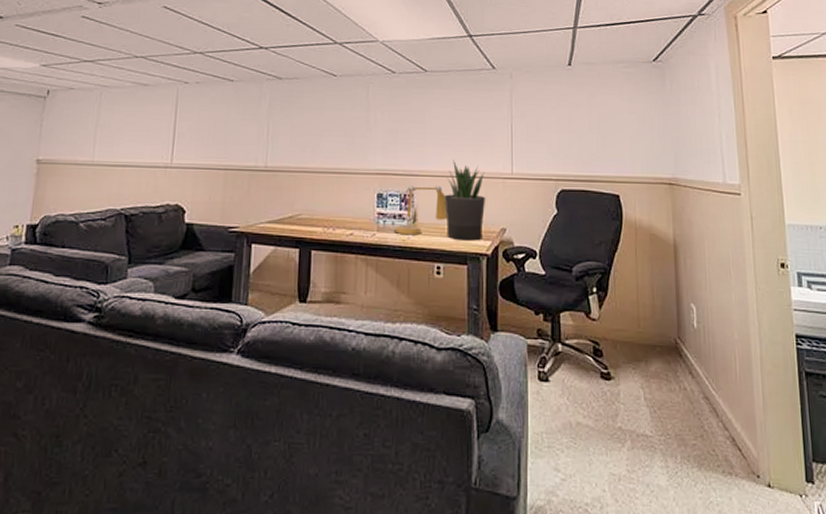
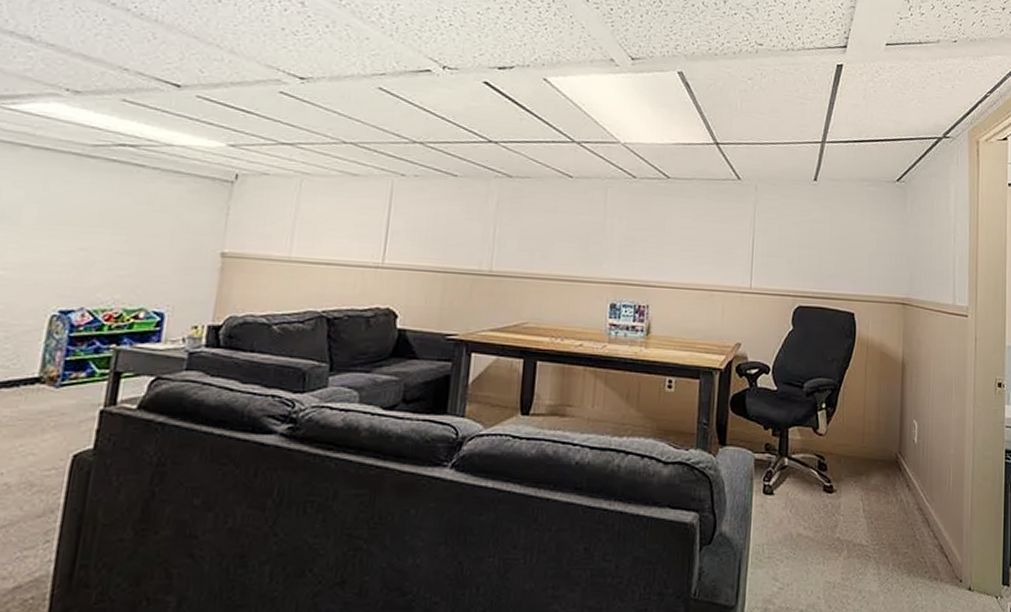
table lamp: present [393,185,447,235] -> none [625,297,682,348]
planter: present [444,160,486,241] -> none [680,271,723,355]

